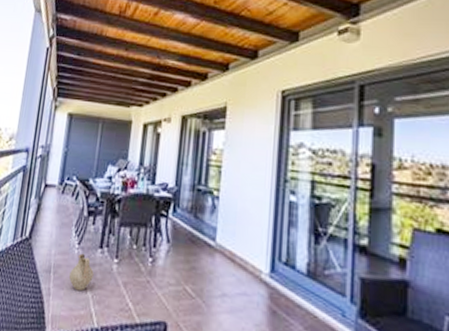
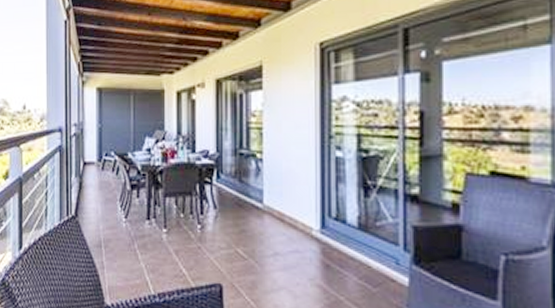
ceramic jug: present [69,253,94,292] -> none [121,226,144,262]

